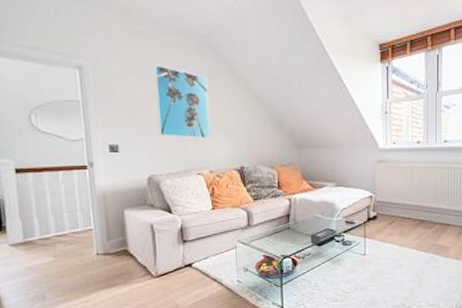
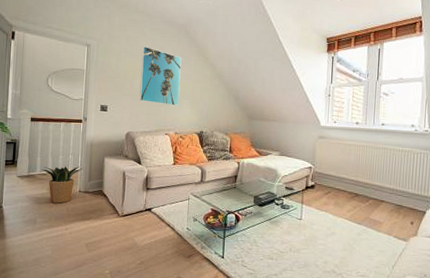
potted plant: none [42,223,99,272] -> present [42,166,84,204]

